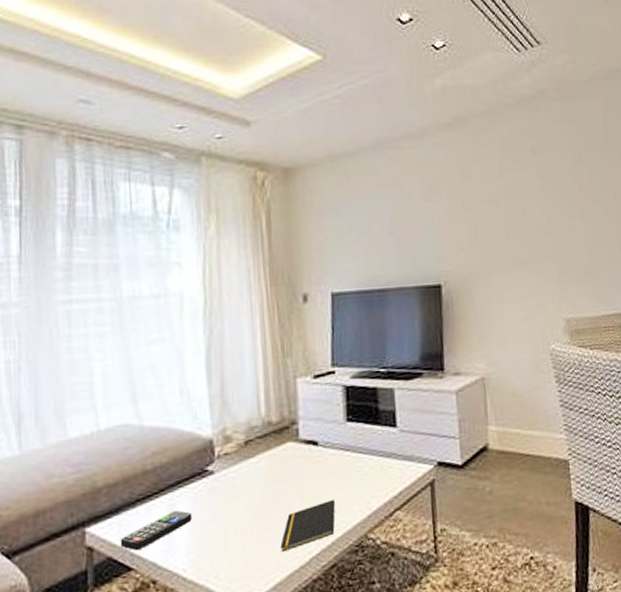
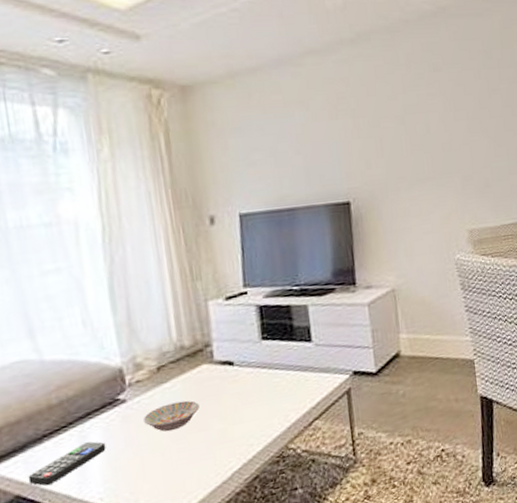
bowl: none [228,477,282,508] -> present [142,400,199,432]
notepad: present [280,500,335,552] -> none [201,416,256,471]

